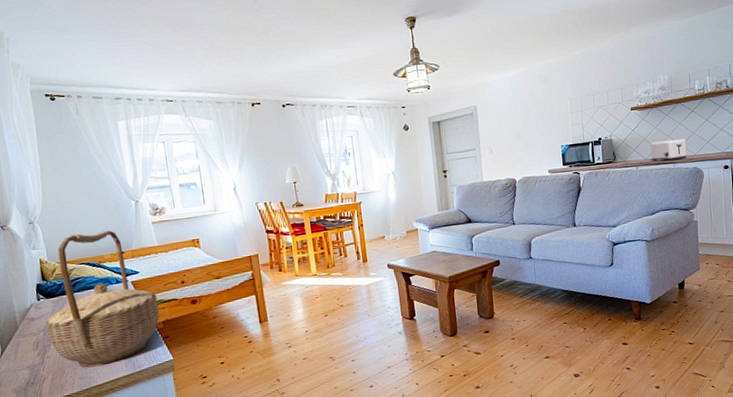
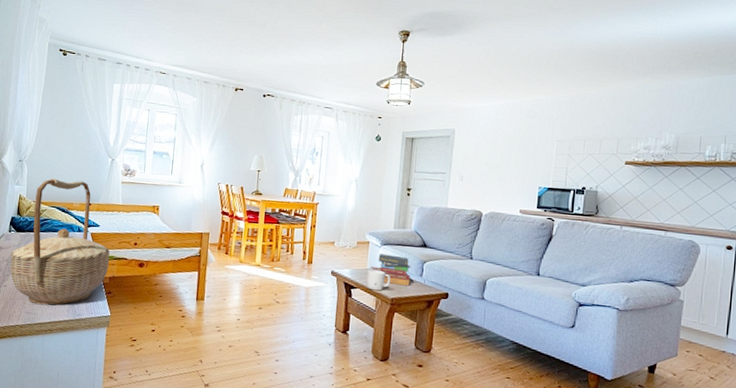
mug: none [421,253,445,274] -> present [366,269,391,291]
books: none [423,236,463,264] -> present [370,254,411,286]
toaster: present [650,139,688,161] -> none [640,203,685,229]

